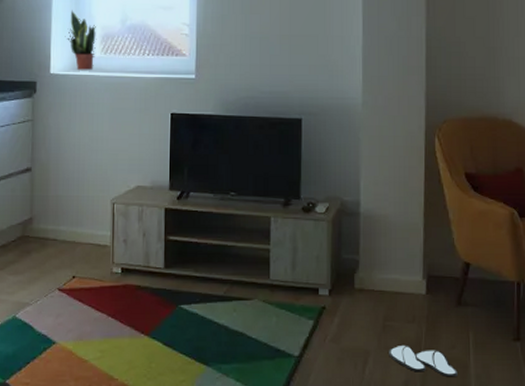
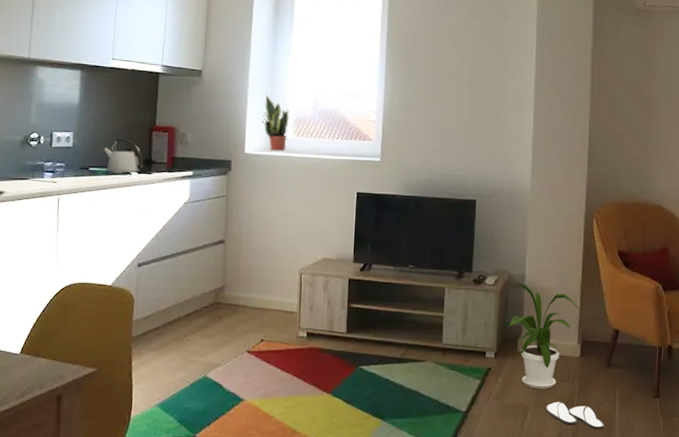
house plant: none [333,209,424,331] -> present [499,281,580,389]

